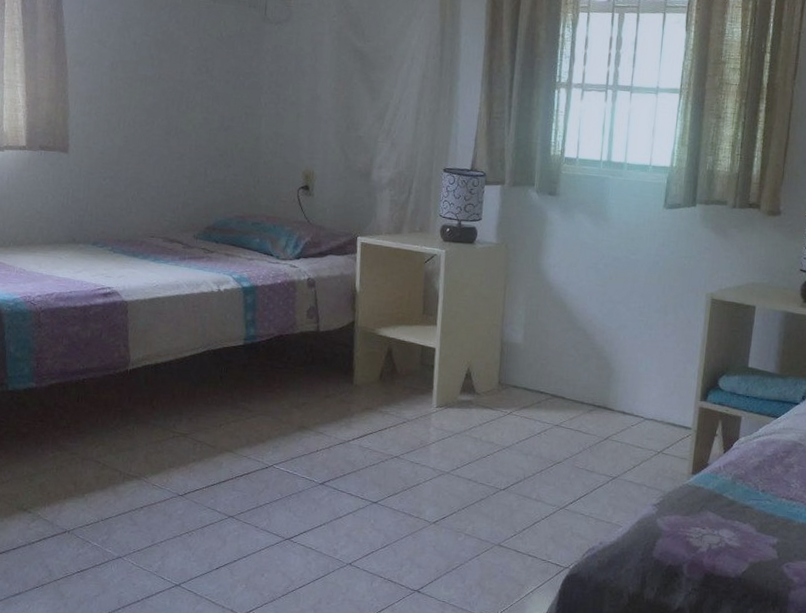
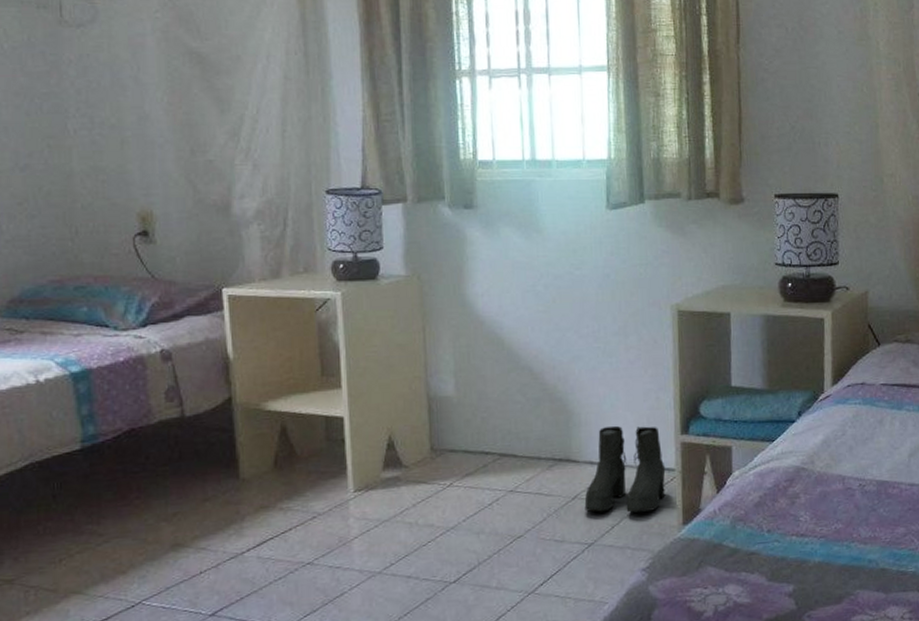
boots: none [613,385,684,460] -> present [584,425,666,514]

